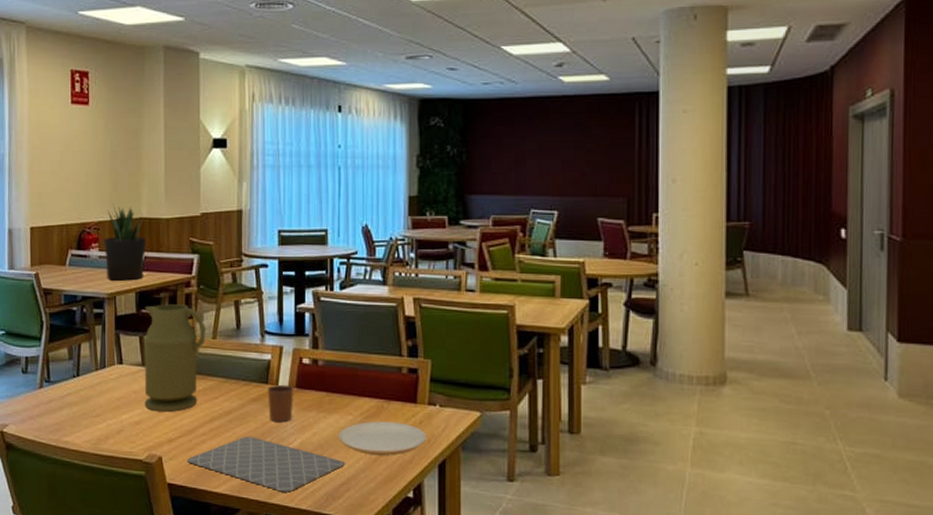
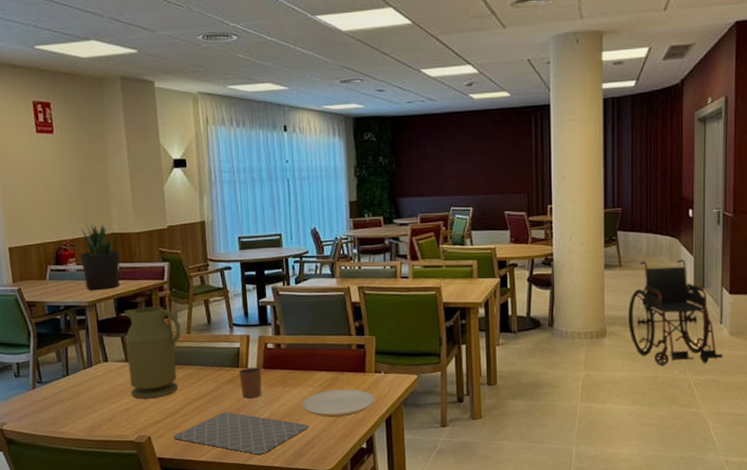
wheelchair: none [757,291,890,432] -> present [628,259,724,366]

